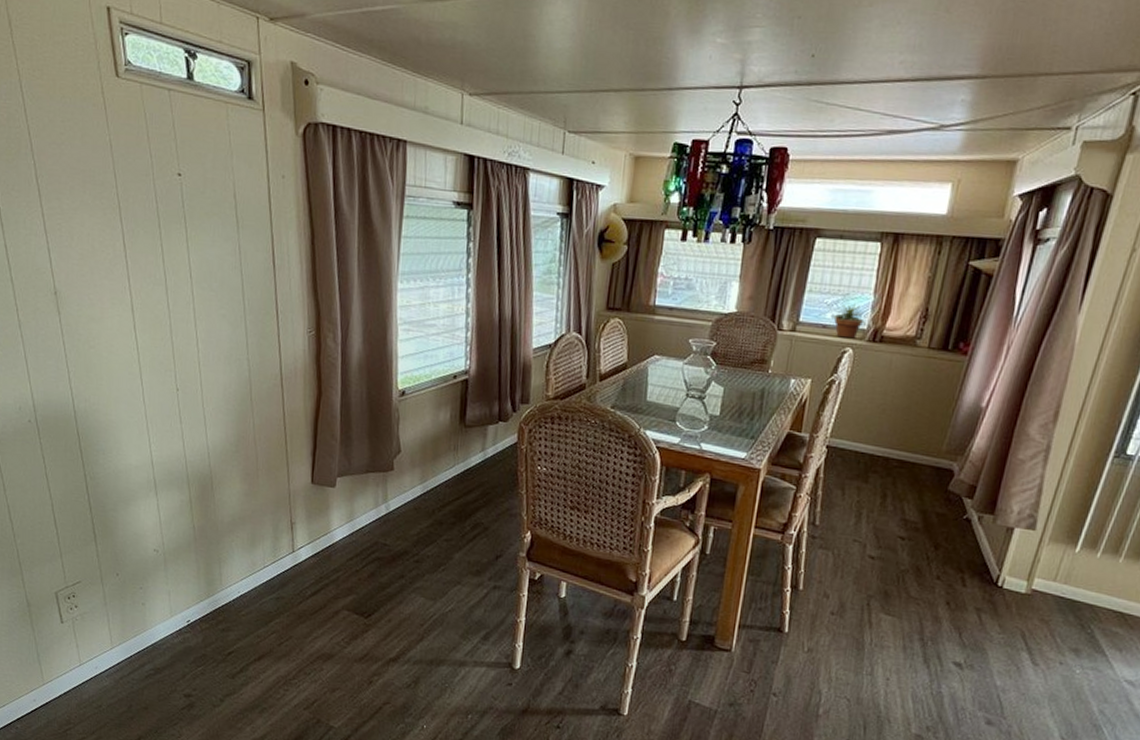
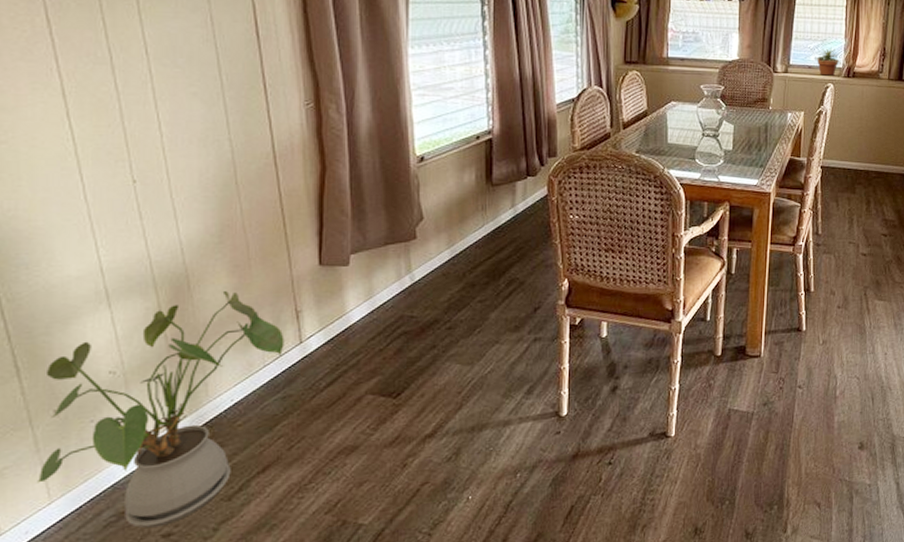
house plant: none [105,495,281,687] -> present [38,291,284,528]

